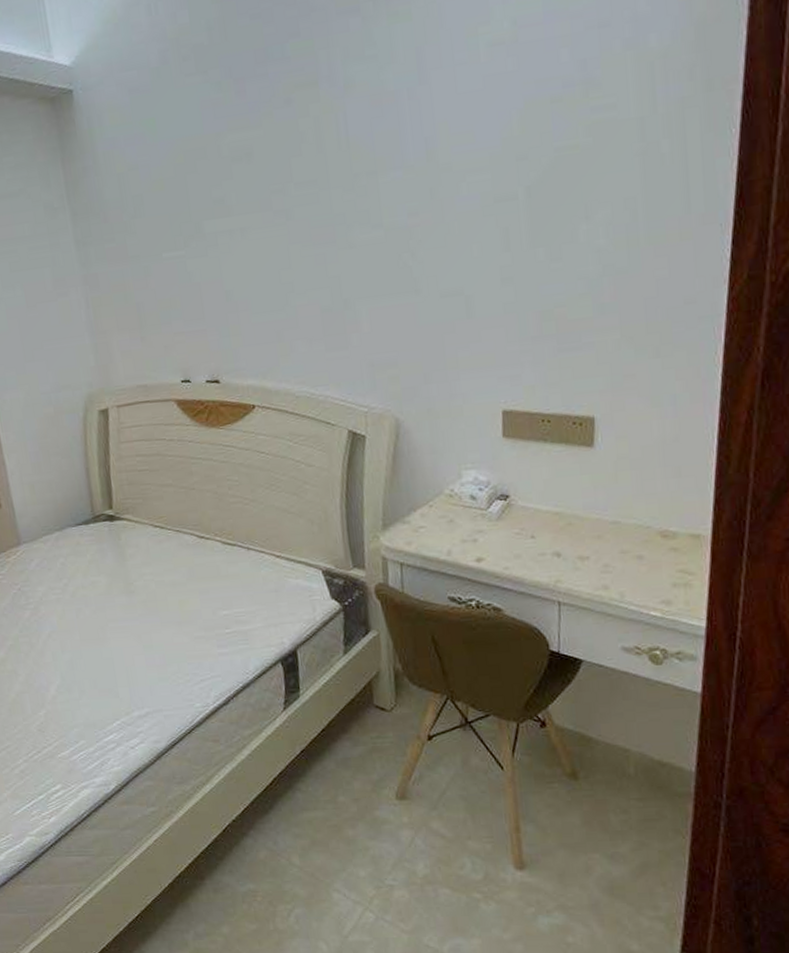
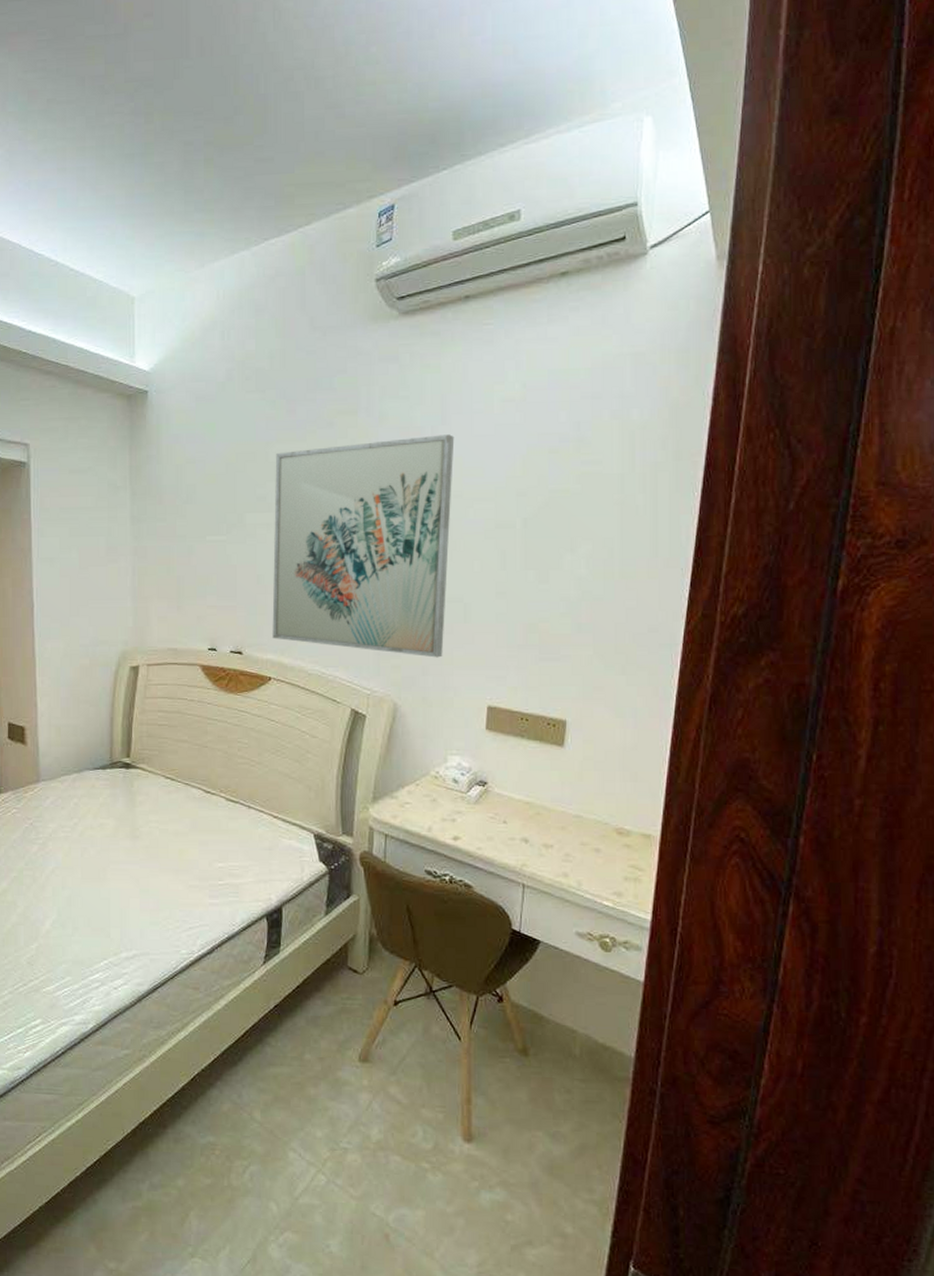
wall art: none [229,95,446,363] -> present [272,434,455,658]

